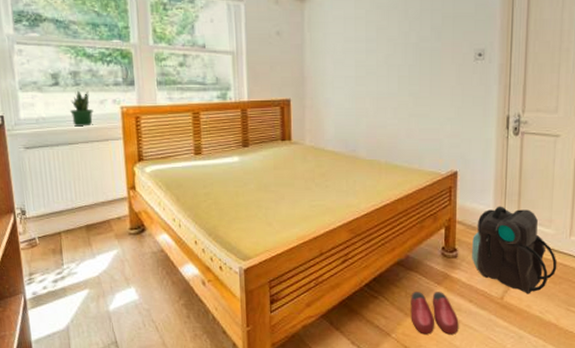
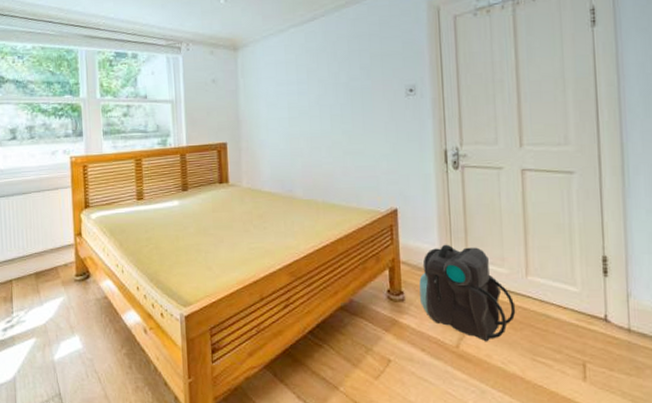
planter: present [70,90,93,127] -> none [25,143,46,177]
slippers: present [411,292,458,335] -> none [357,339,411,388]

